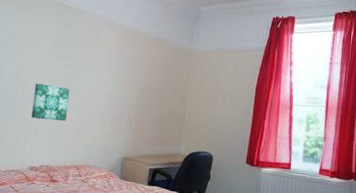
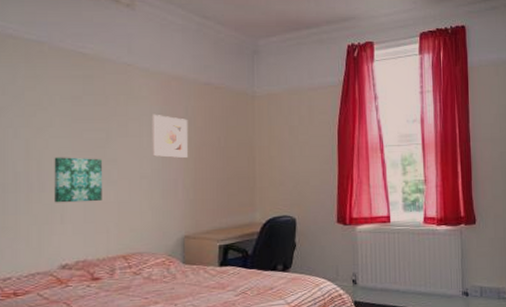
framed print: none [107,58,138,96] -> present [151,114,189,159]

